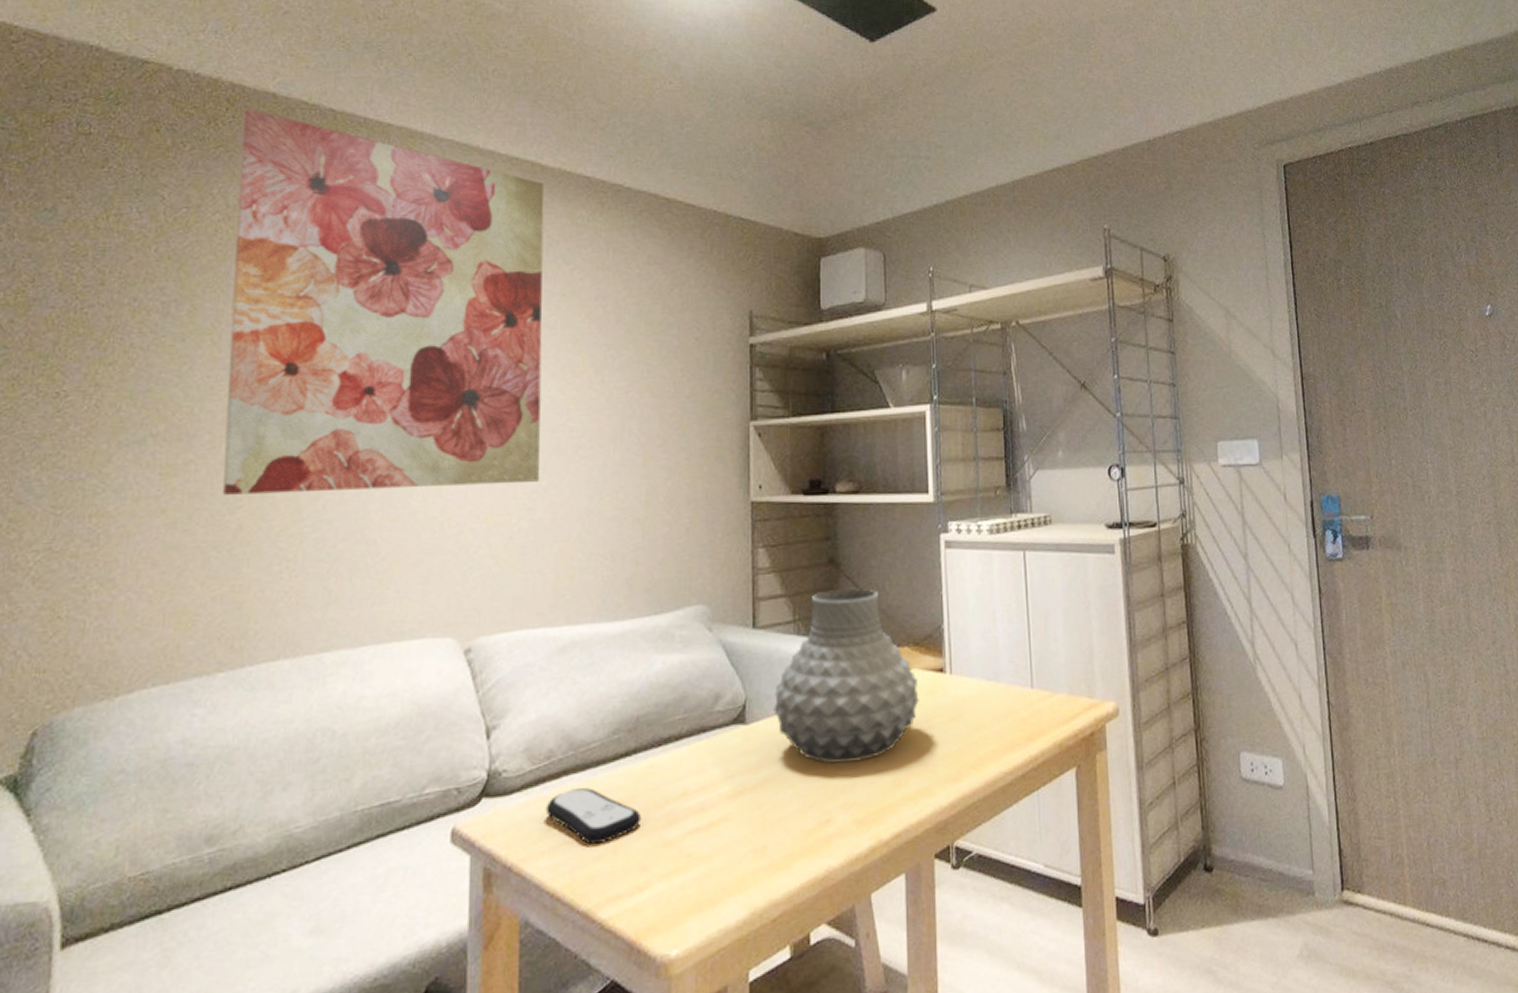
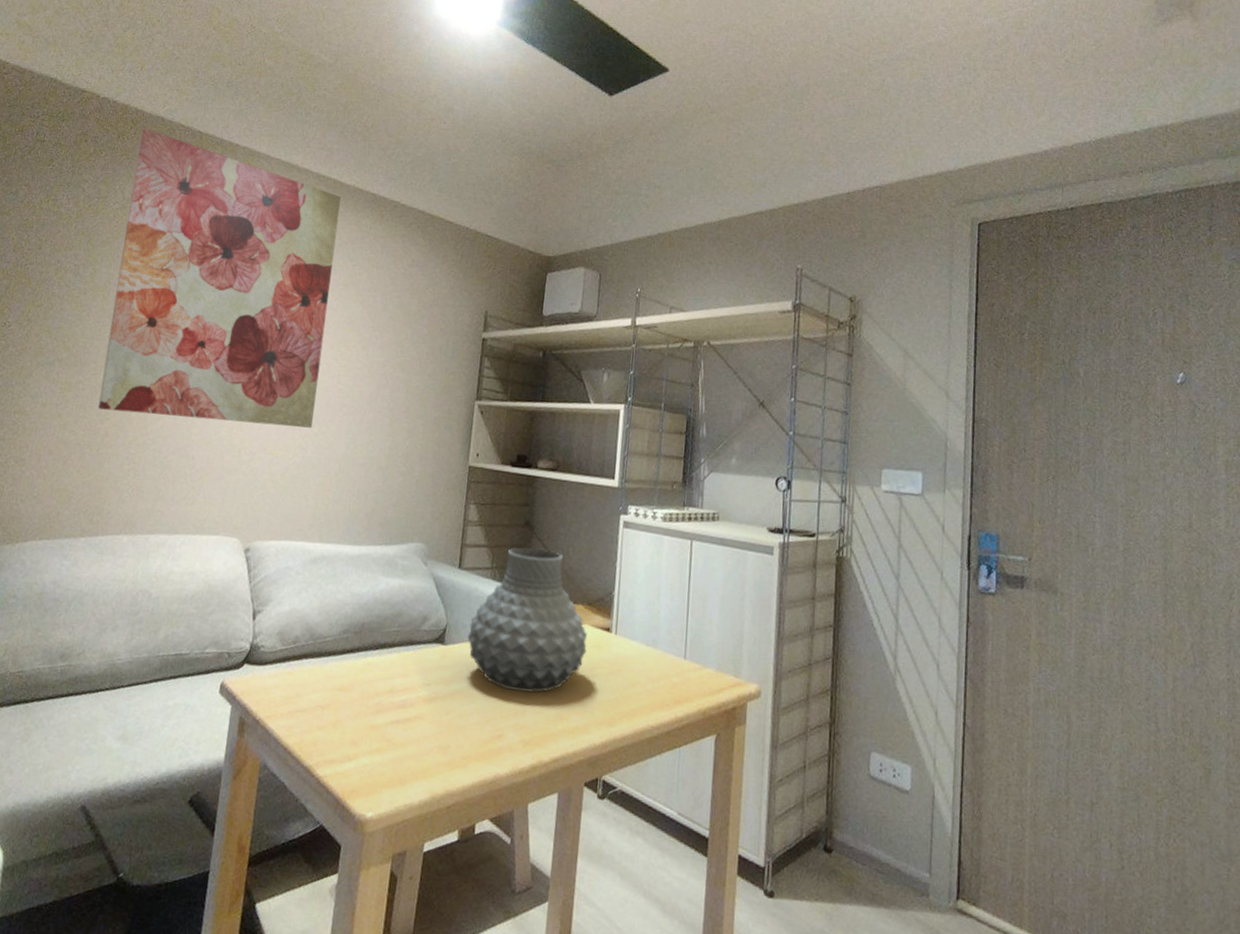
remote control: present [545,788,642,844] -> none [287,670,358,717]

